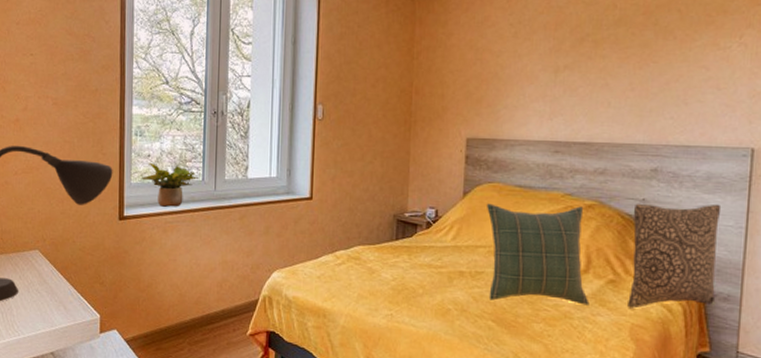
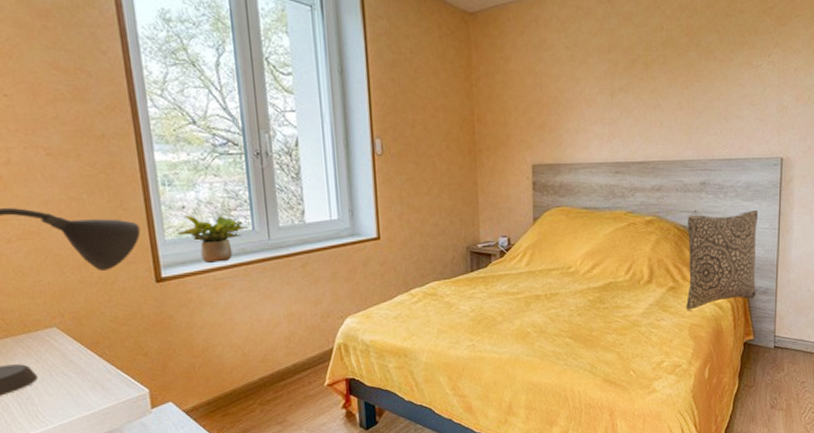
pillow: present [487,203,590,306] -> none [557,222,654,319]

